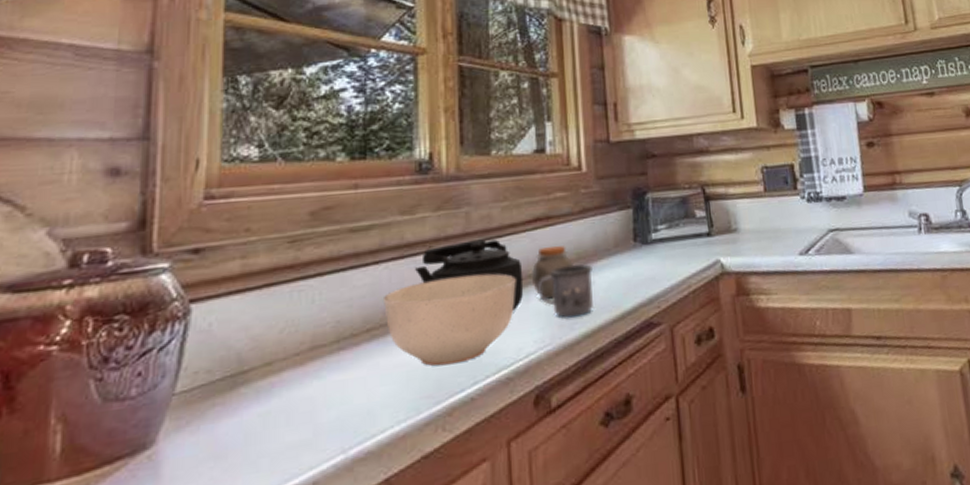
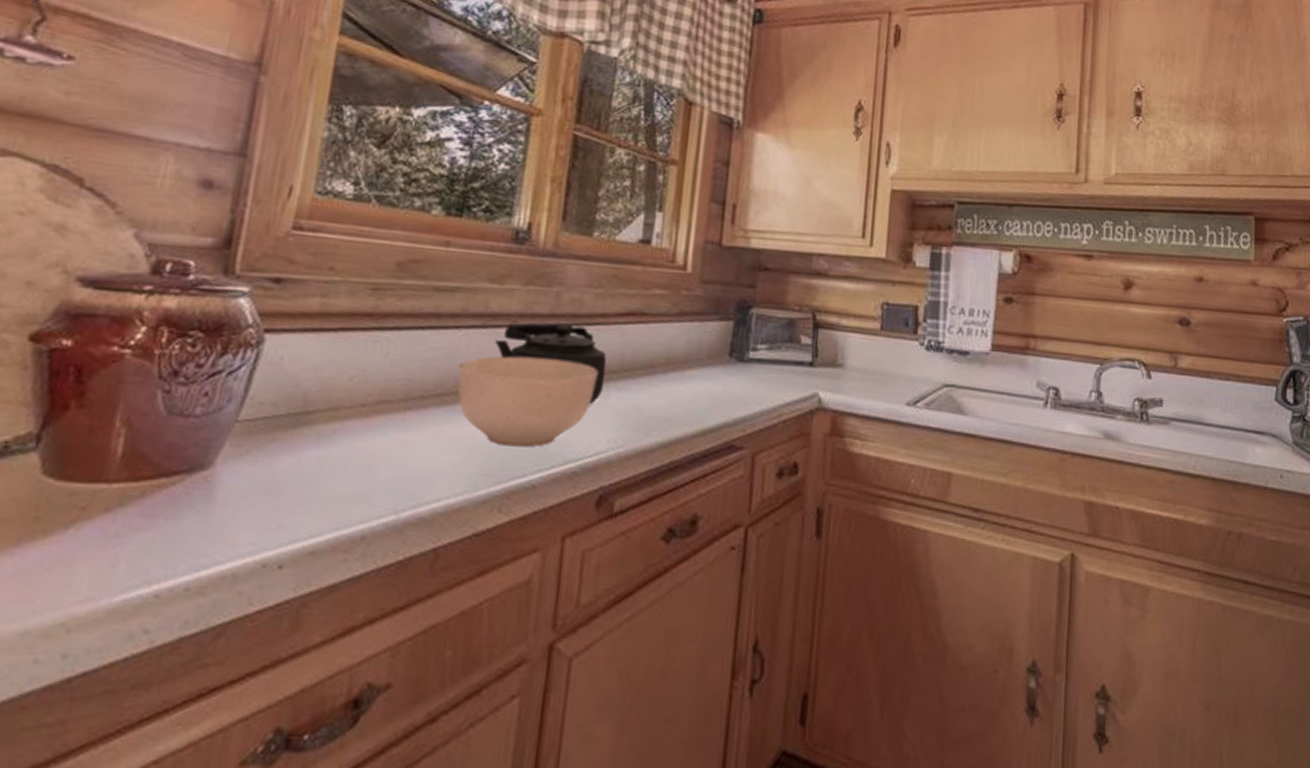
jar: present [531,246,573,299] -> none [613,344,661,400]
mug: present [537,264,594,318] -> none [618,368,682,423]

